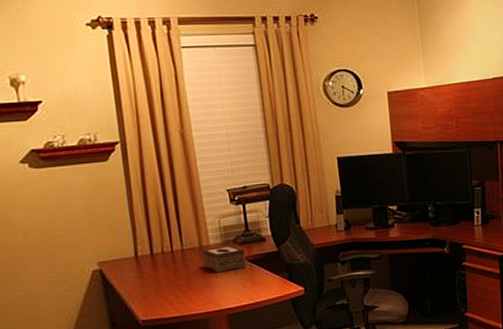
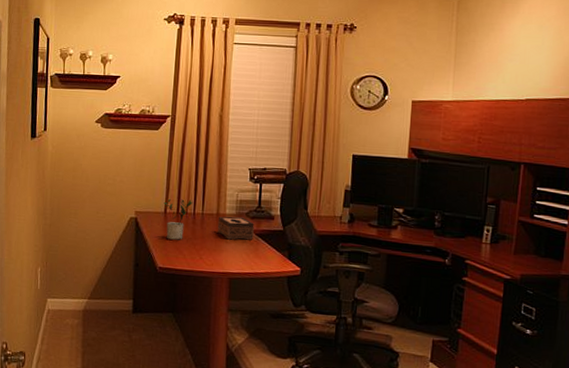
potted plant: none [132,236,168,287] -> present [164,198,193,240]

